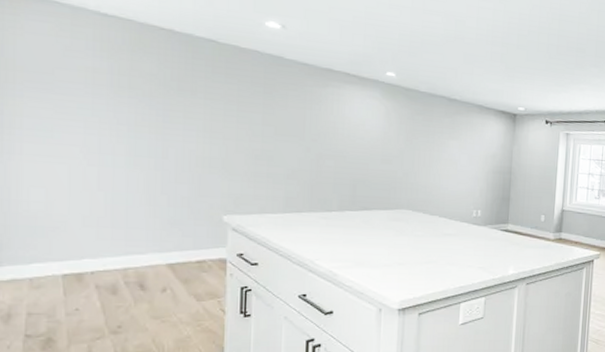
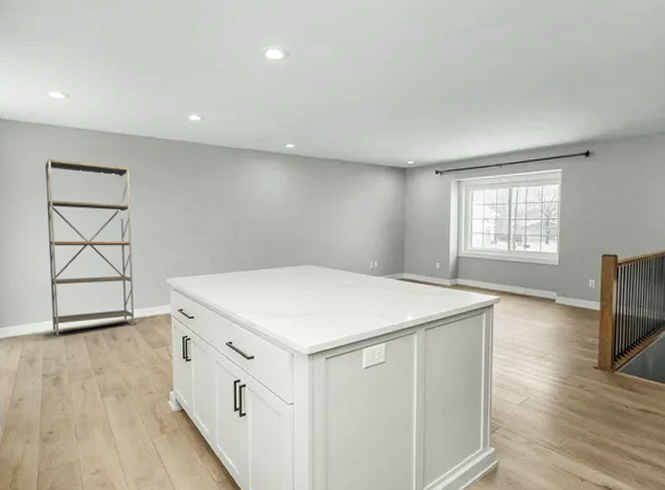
shelving unit: none [45,46,177,285] -> present [45,159,135,337]

